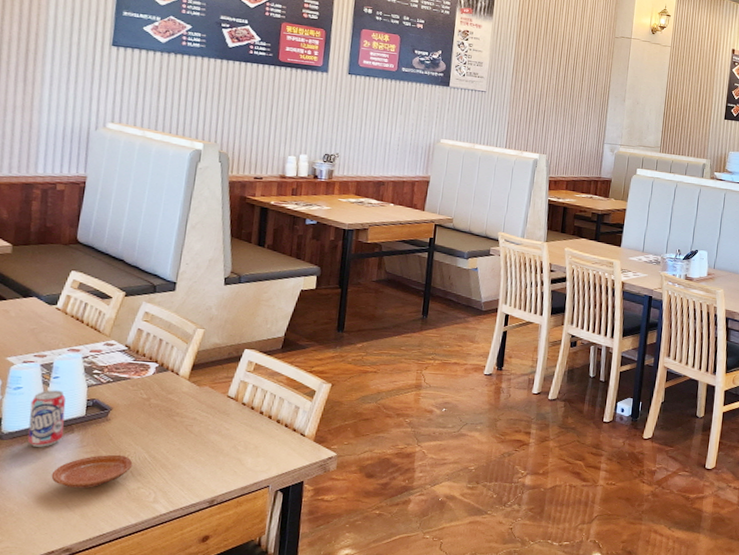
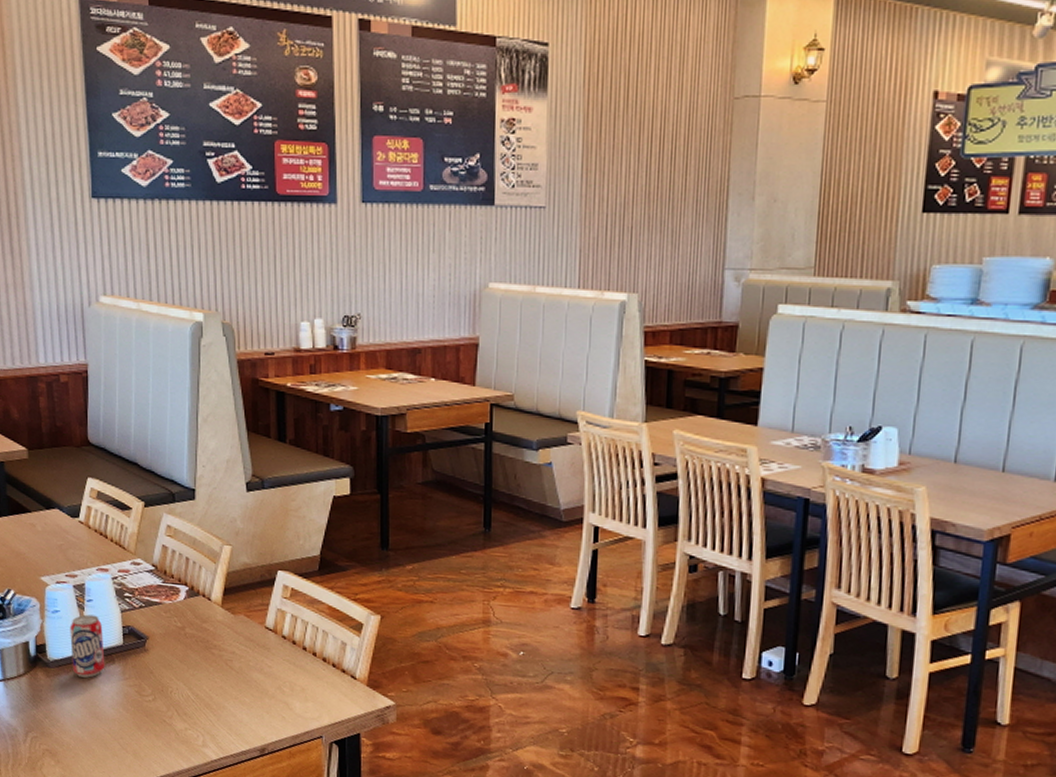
plate: present [51,454,133,488] -> none [100,689,177,726]

